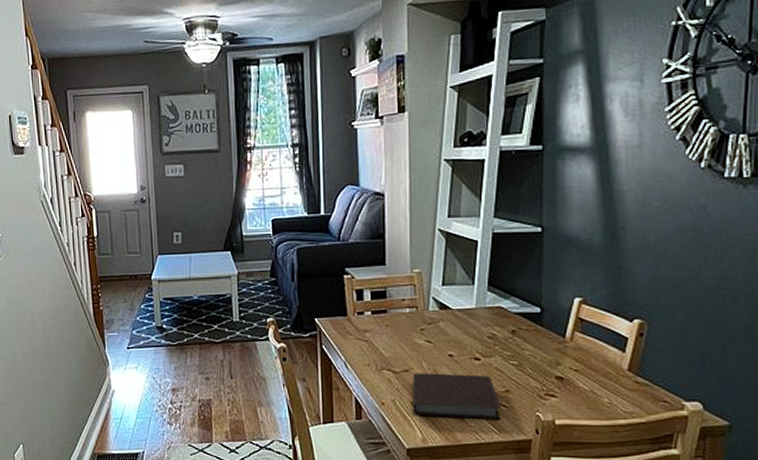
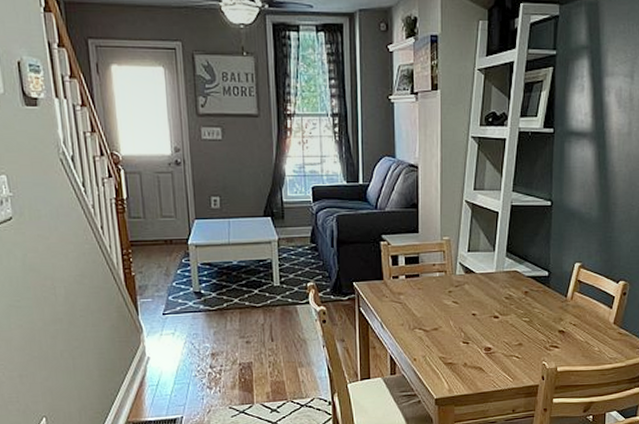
notebook: present [413,373,501,420] -> none [441,330,514,370]

